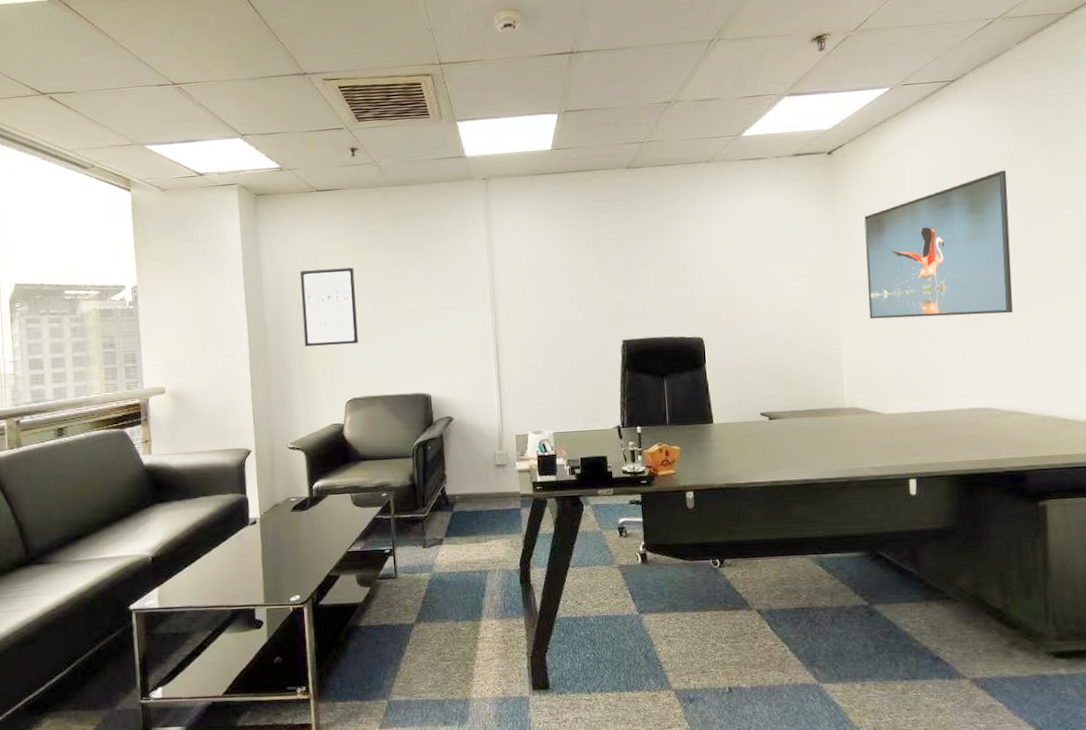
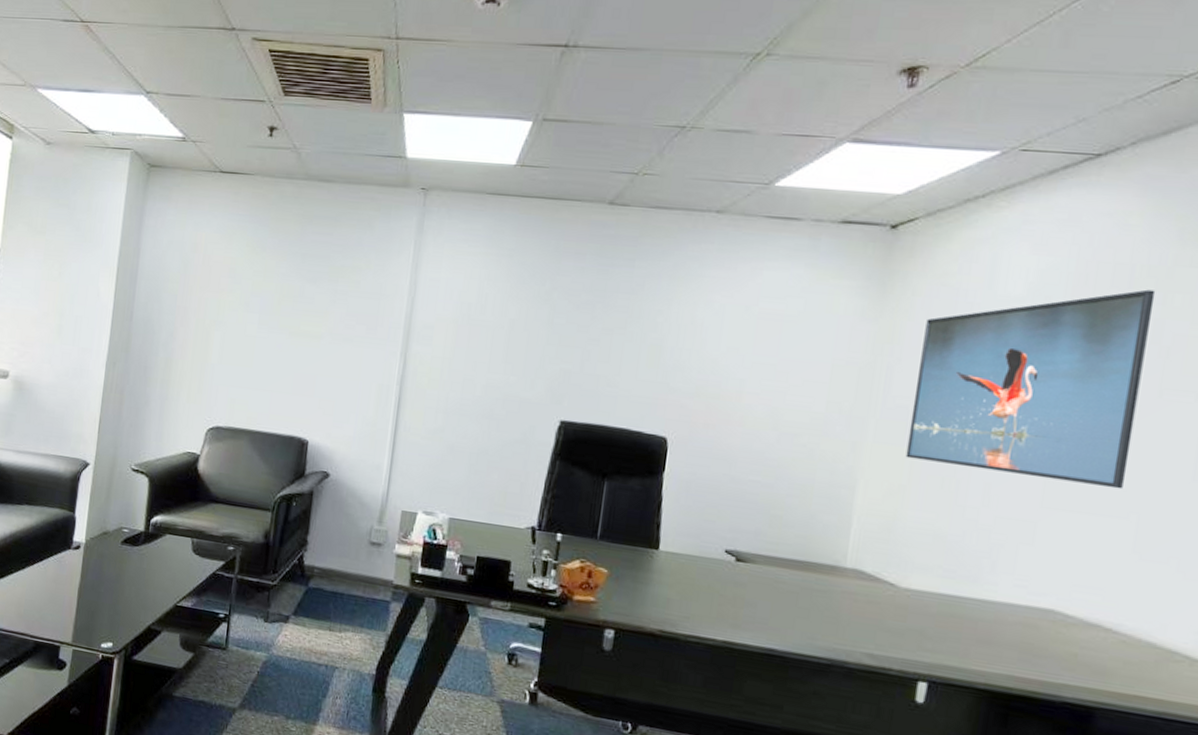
wall art: present [299,267,359,347] -> none [172,263,247,363]

